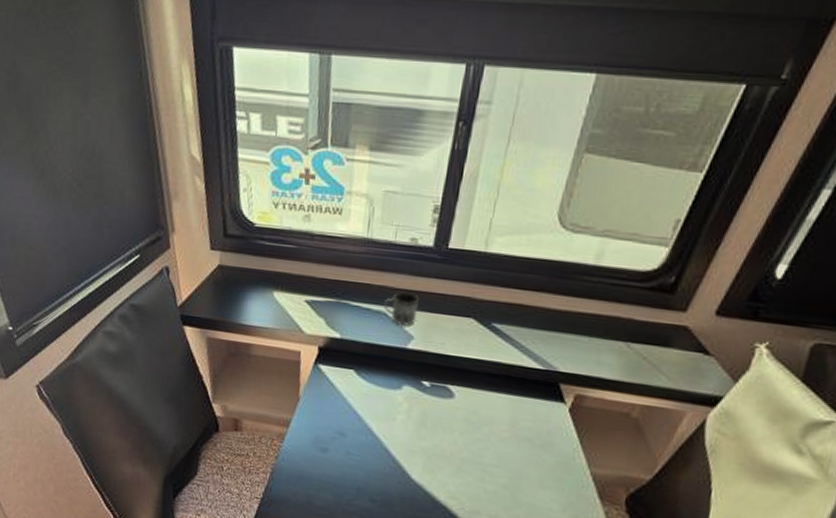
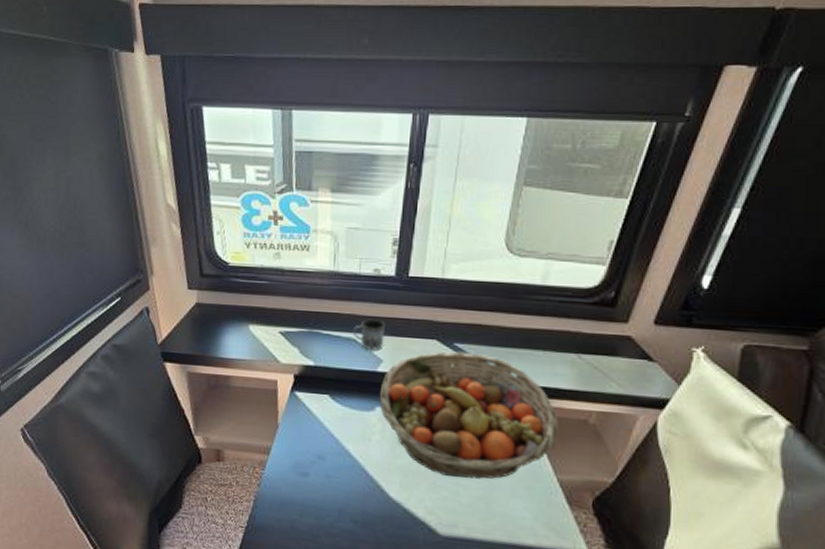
fruit basket: none [407,331,598,468] -> present [379,351,559,479]

